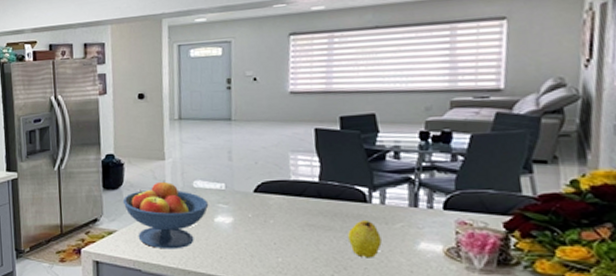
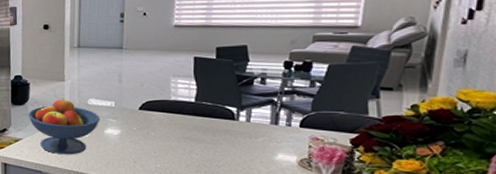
fruit: present [348,219,382,258] -> none [217,134,245,166]

